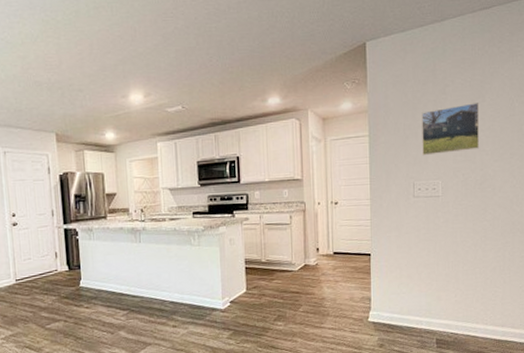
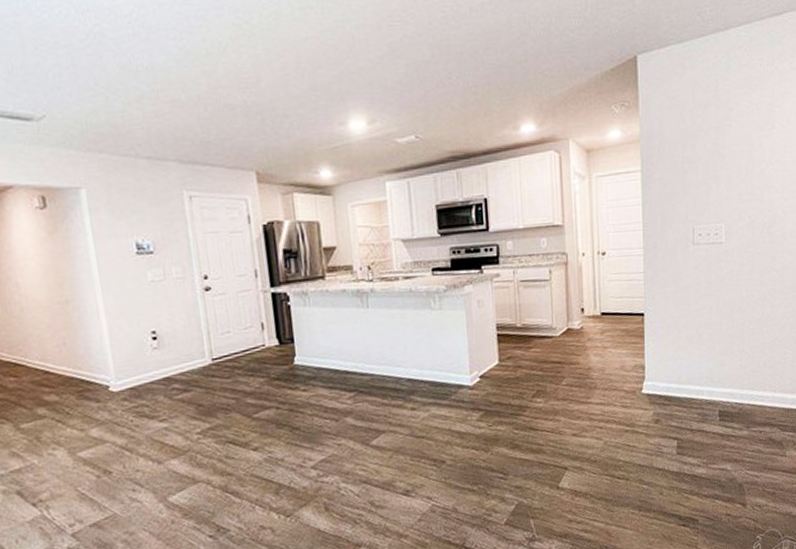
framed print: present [422,103,480,156] -> none [702,130,768,195]

